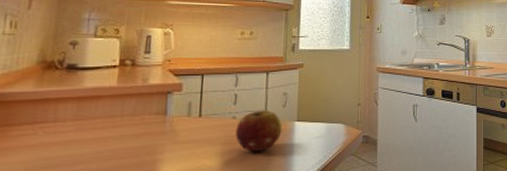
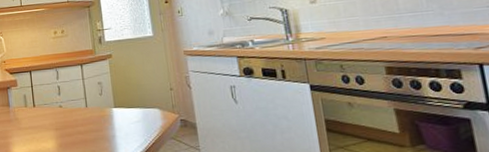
fruit: present [235,110,282,152] -> none [63,99,103,136]

